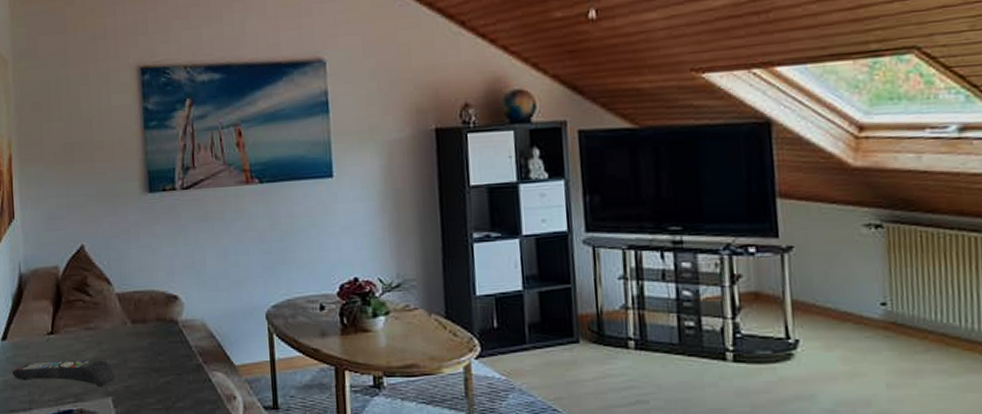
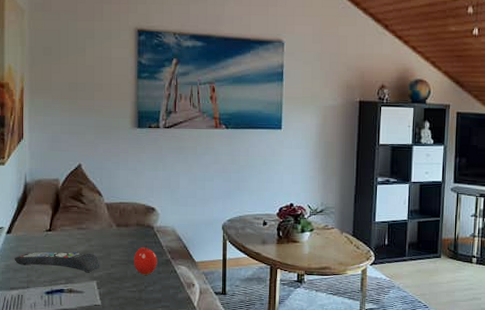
apple: none [155,345,186,386] -> present [133,244,157,275]

